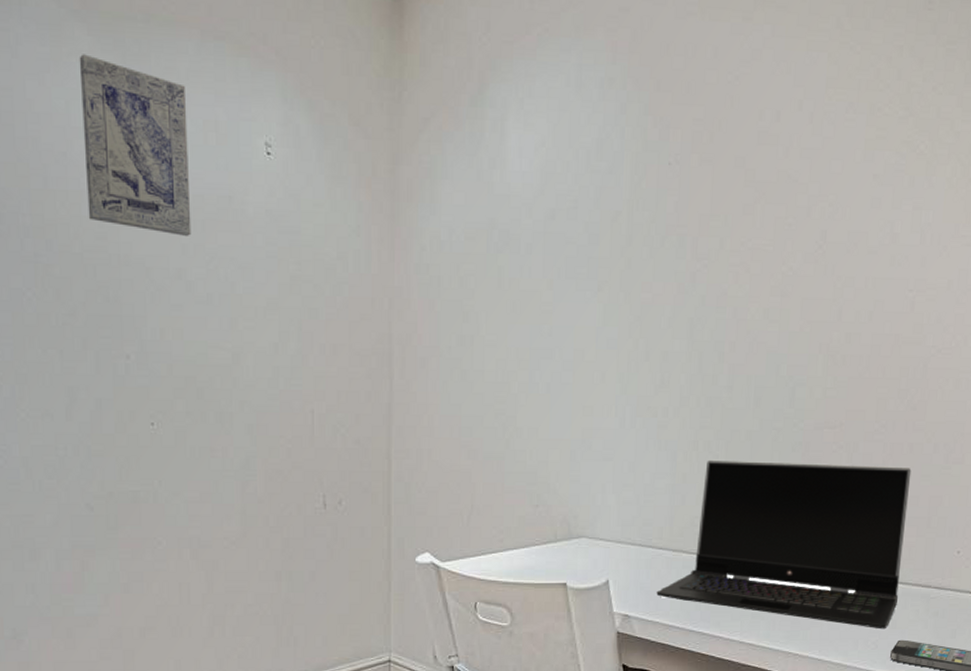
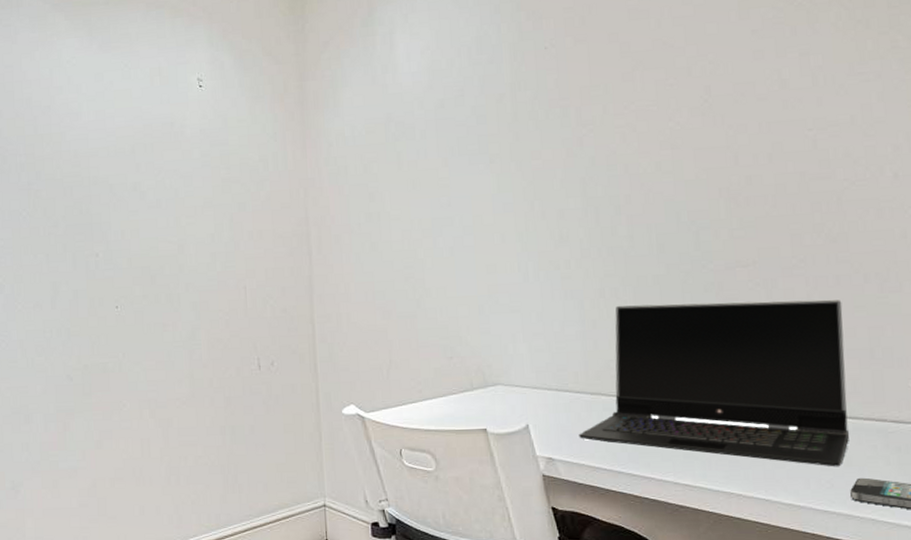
wall art: present [79,54,192,236] -> none [58,33,143,157]

